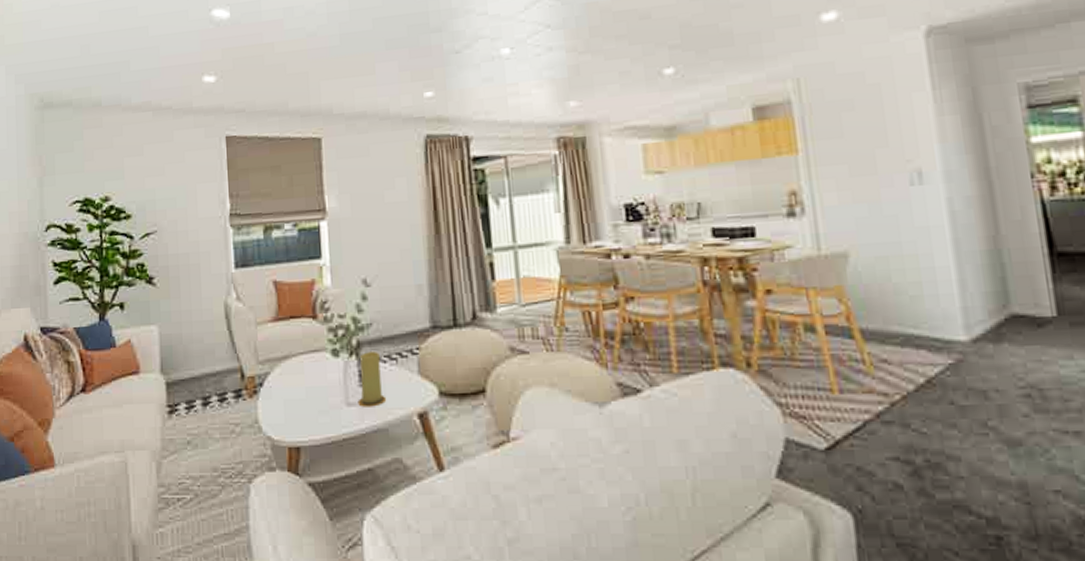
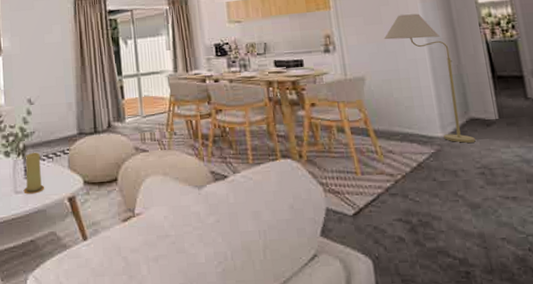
floor lamp: none [879,159,1019,351] -> present [384,13,476,143]

